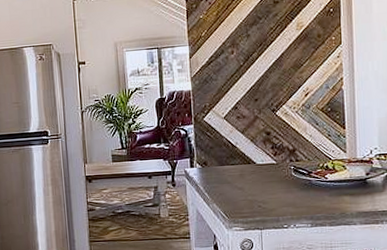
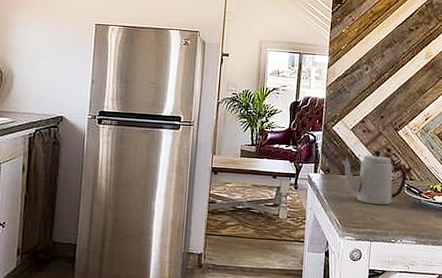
teapot: none [218,135,292,192] -> present [341,150,406,205]

